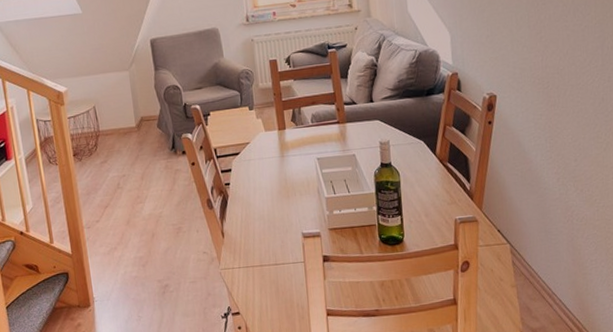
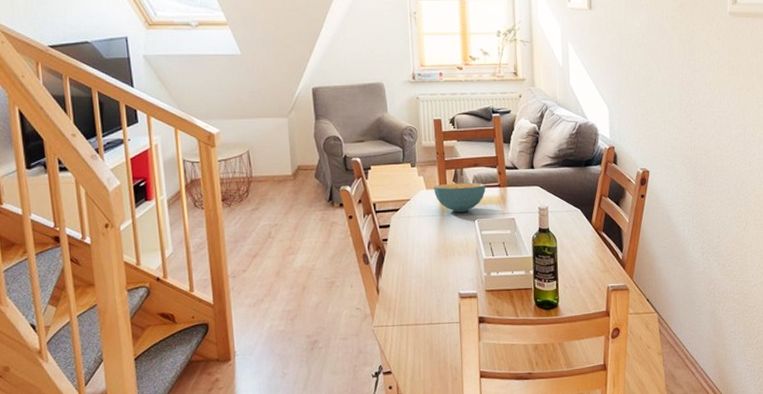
cereal bowl: none [272,121,325,153] -> present [434,182,486,213]

